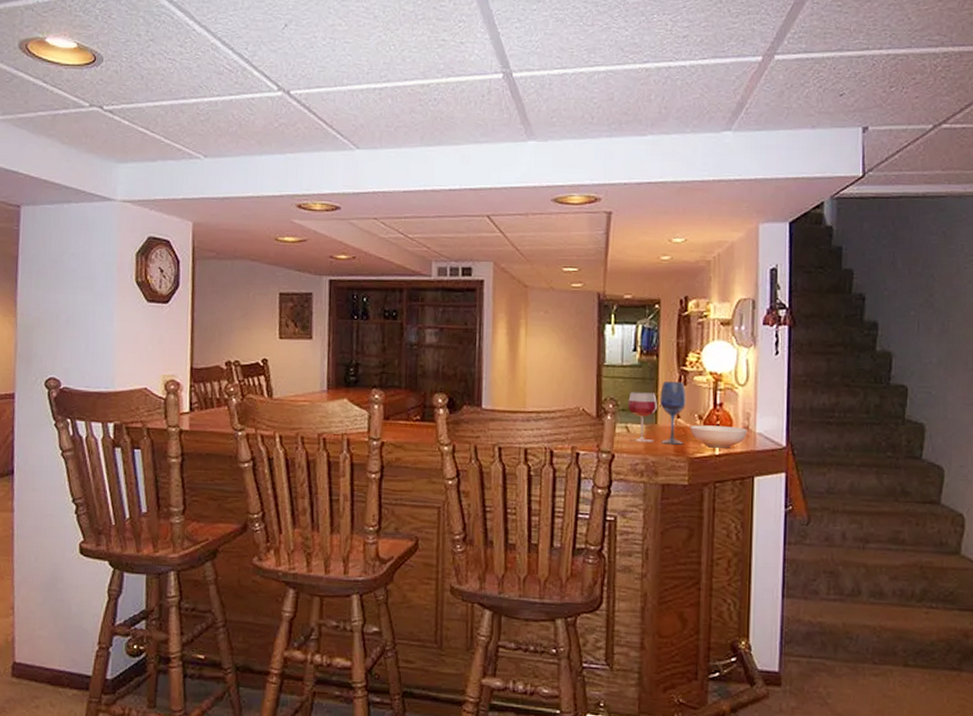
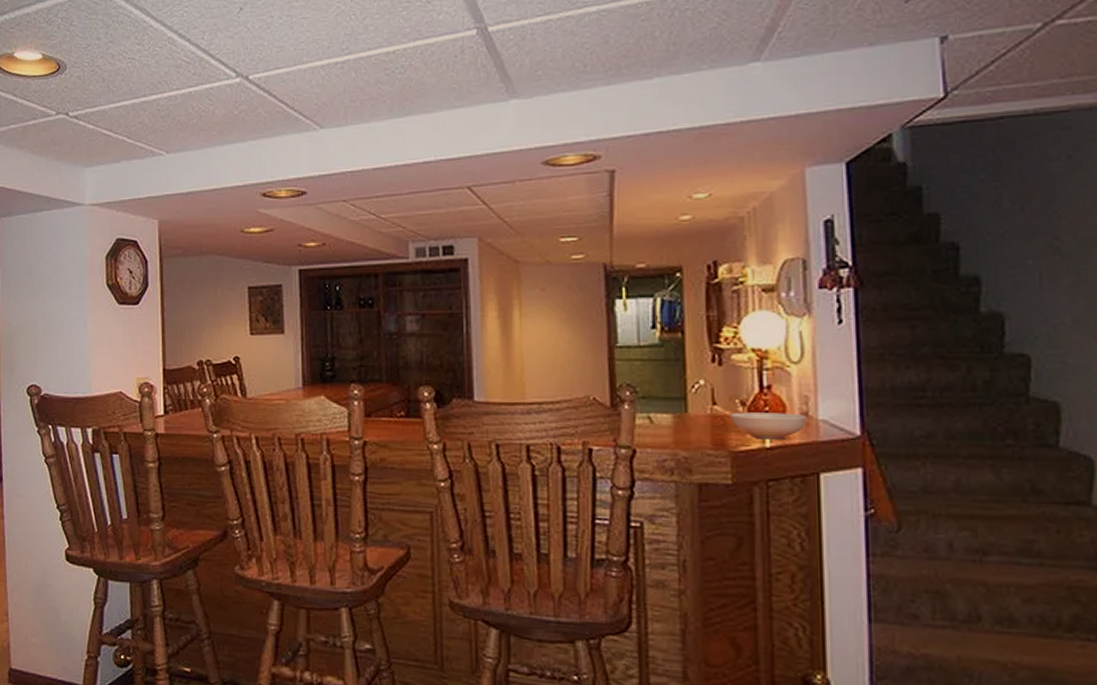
wineglass: present [628,392,657,443] -> none [649,376,687,436]
wineglass: present [660,381,686,445] -> none [689,362,723,437]

